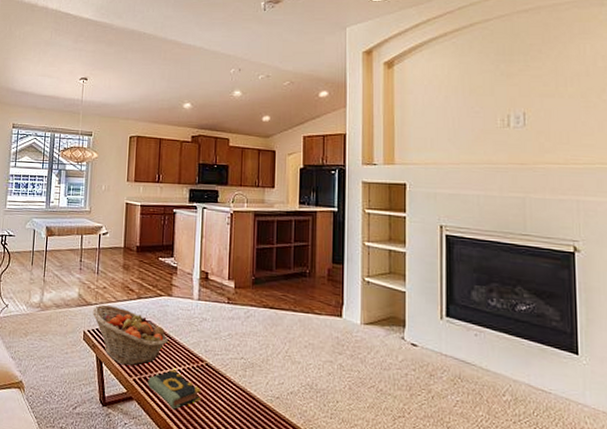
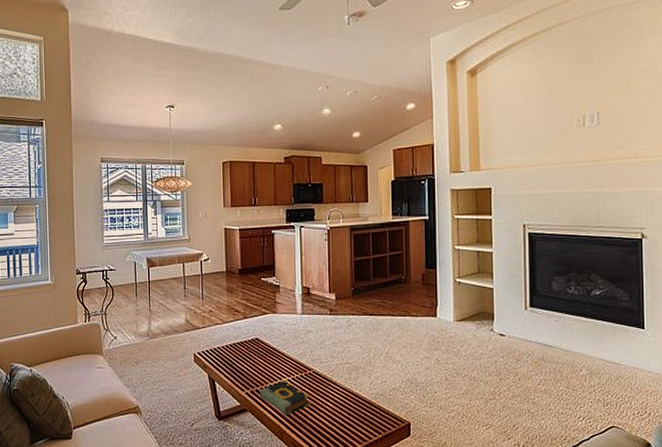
fruit basket: present [92,304,168,366] -> none [200,327,276,381]

